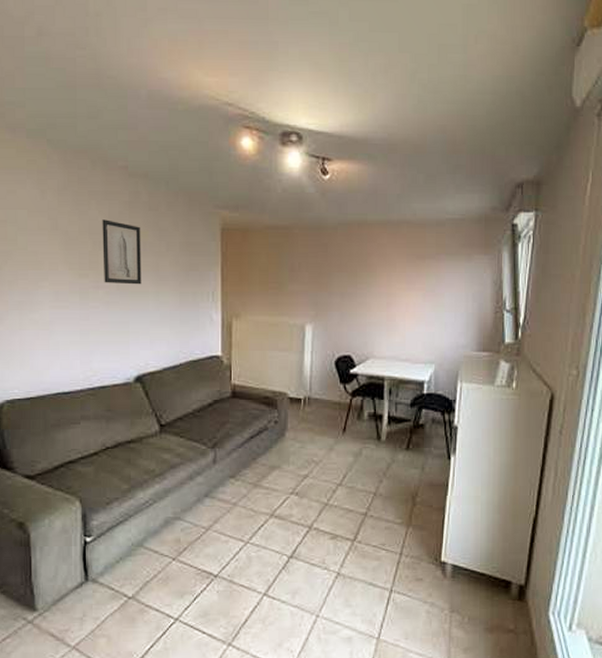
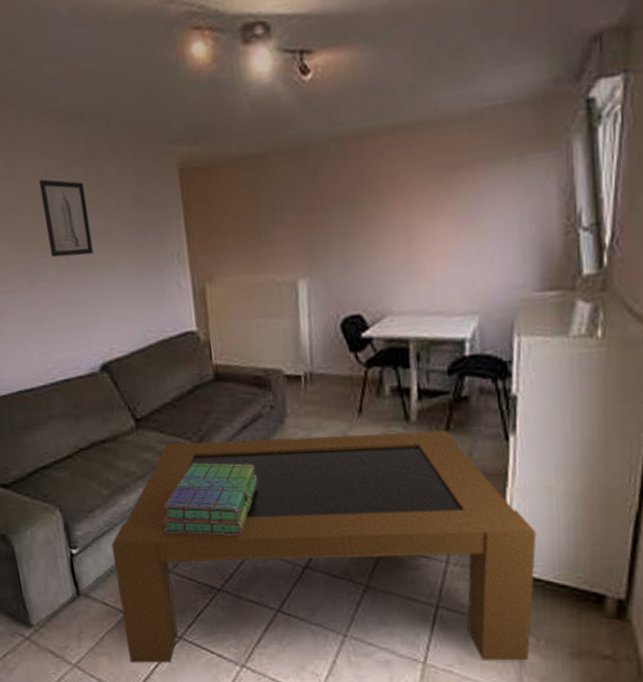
coffee table: none [124,447,466,644] -> present [111,430,537,663]
stack of books: none [174,464,259,528] -> present [164,462,258,535]

